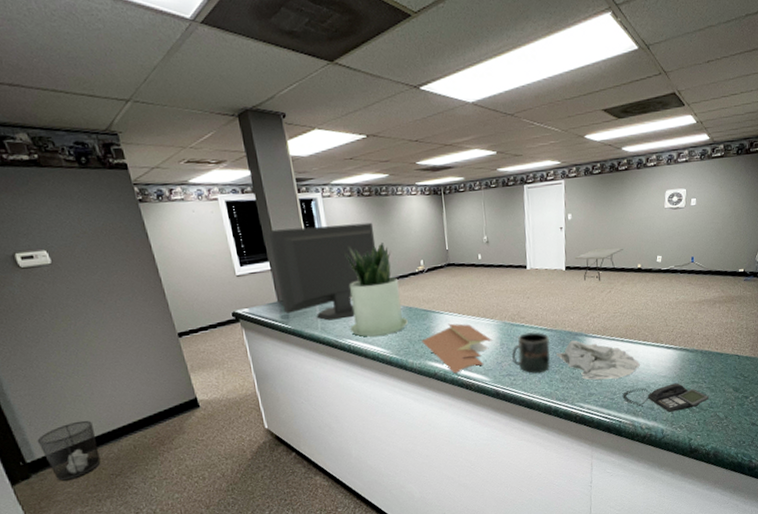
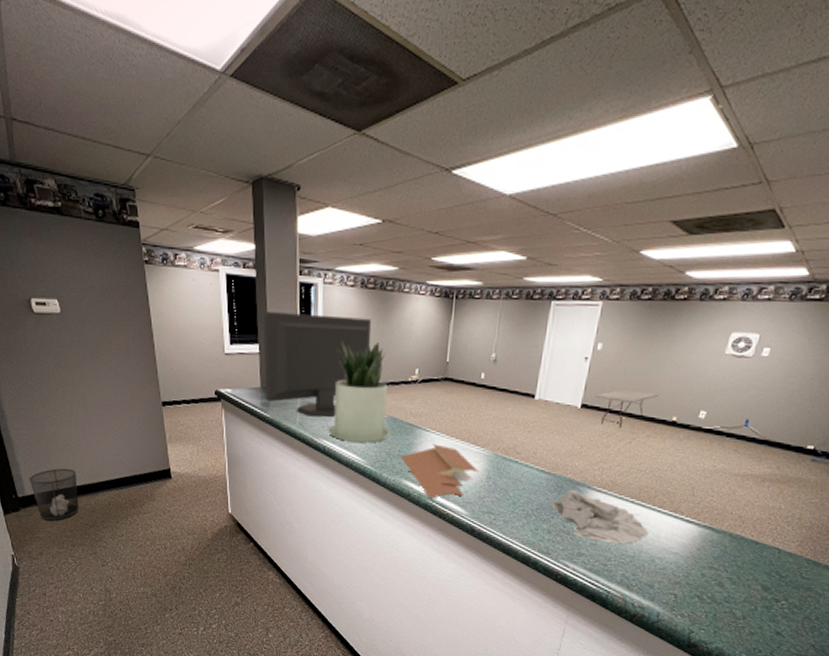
mug: present [511,331,551,374] -> none [496,470,545,519]
telephone: present [622,383,709,412] -> none [617,559,727,597]

